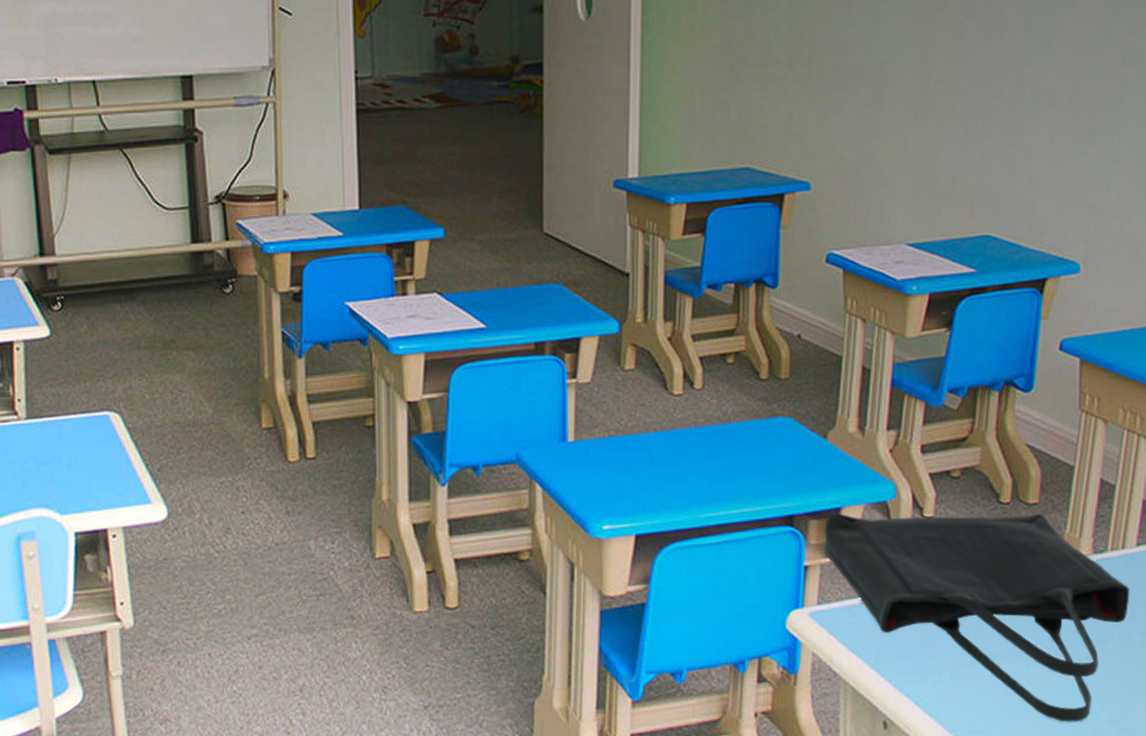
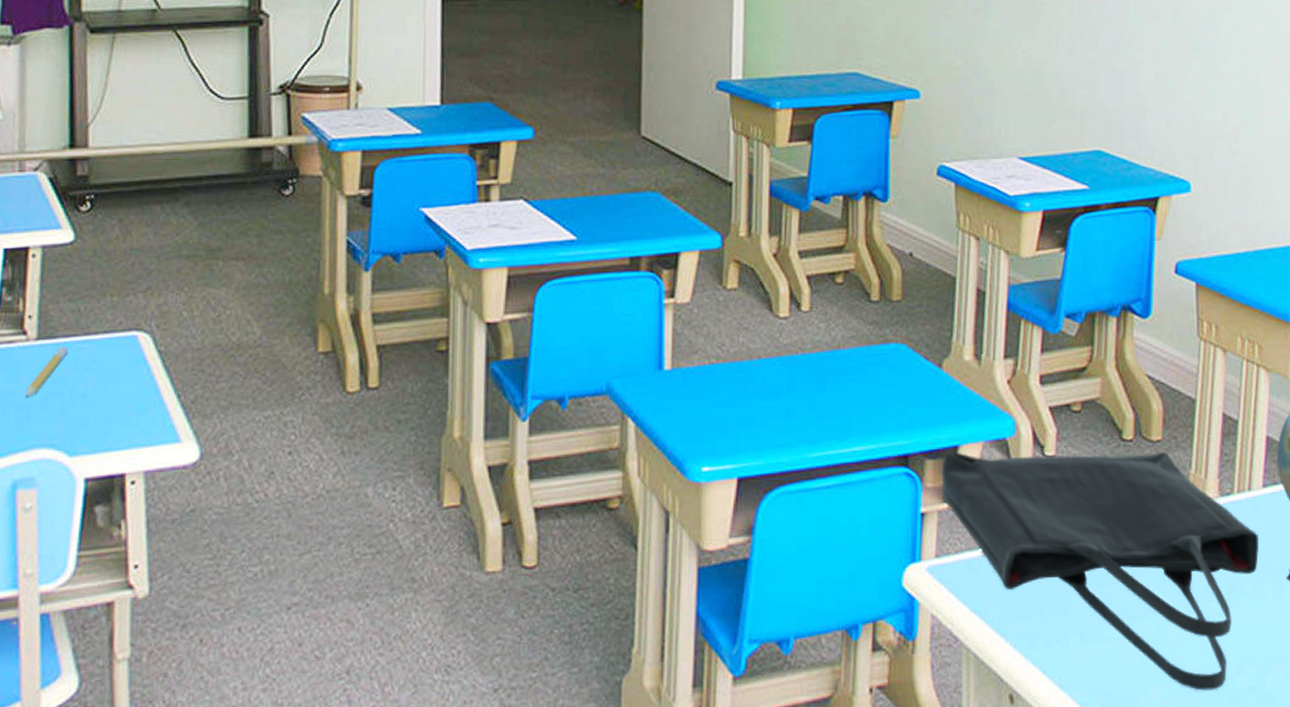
pencil: none [21,424,52,468] -> present [25,346,68,399]

